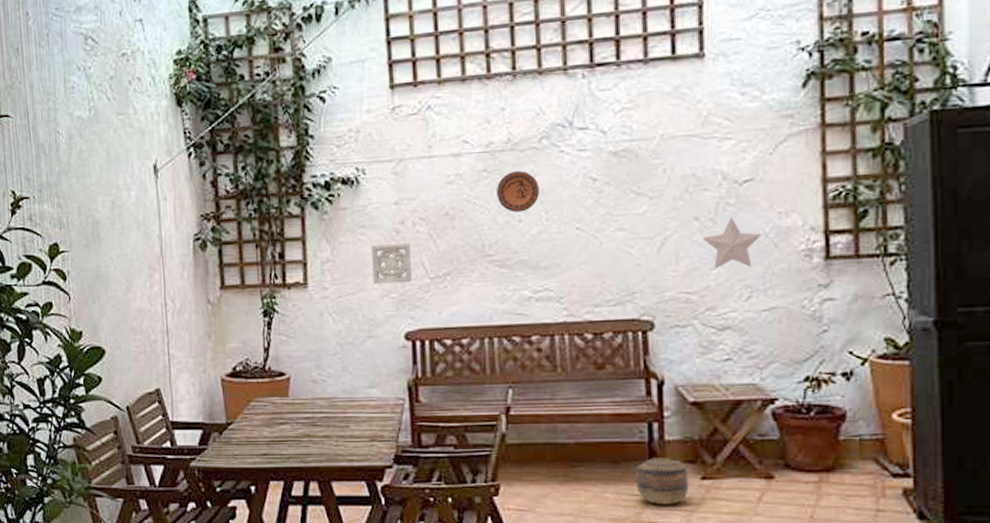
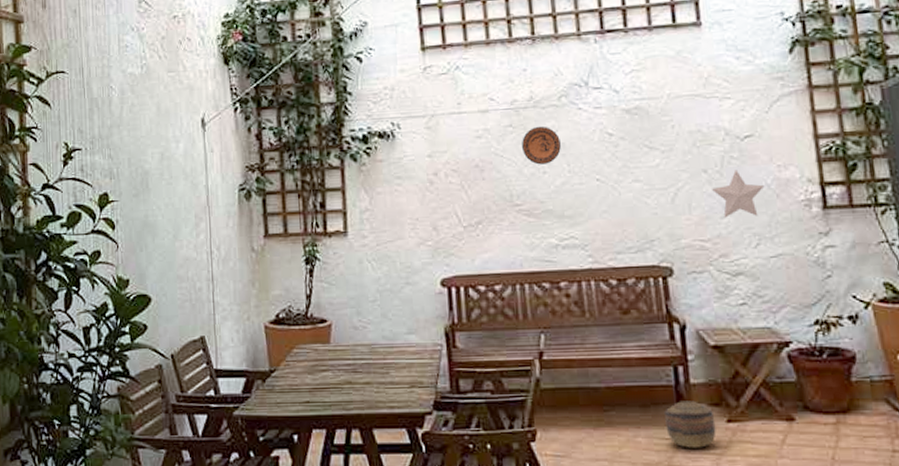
wall ornament: present [371,243,413,284] -> none [407,194,447,233]

